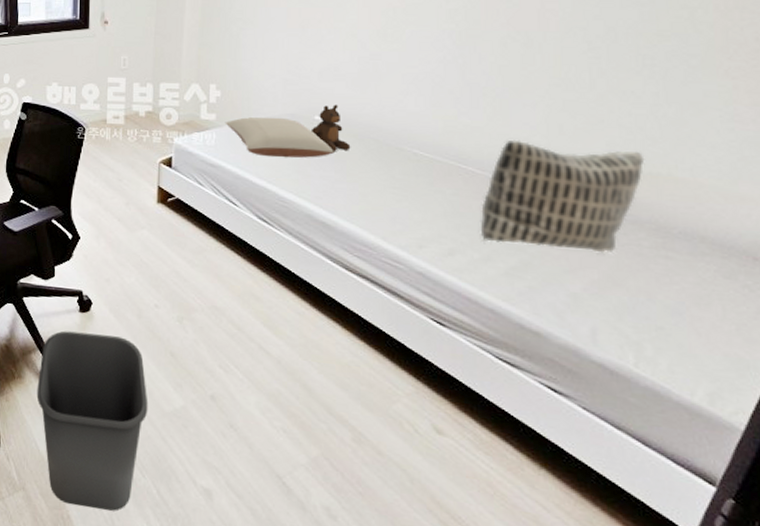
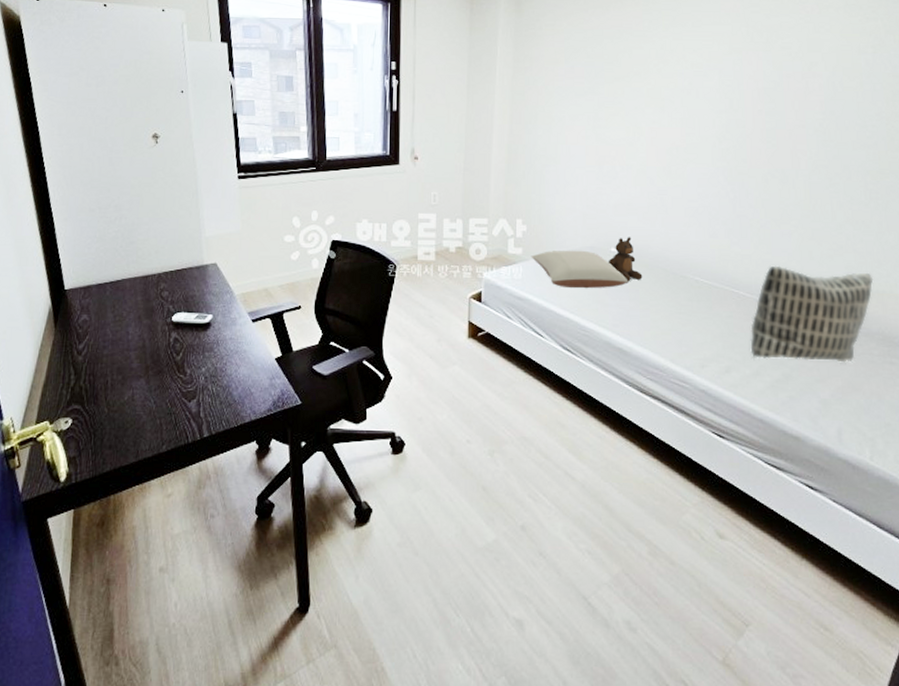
waste bin: present [36,330,148,511] -> none [348,475,462,656]

